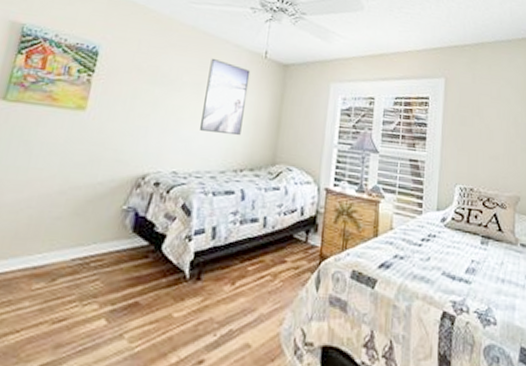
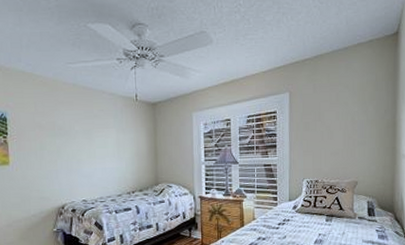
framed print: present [200,58,251,135] -> none [93,107,128,167]

